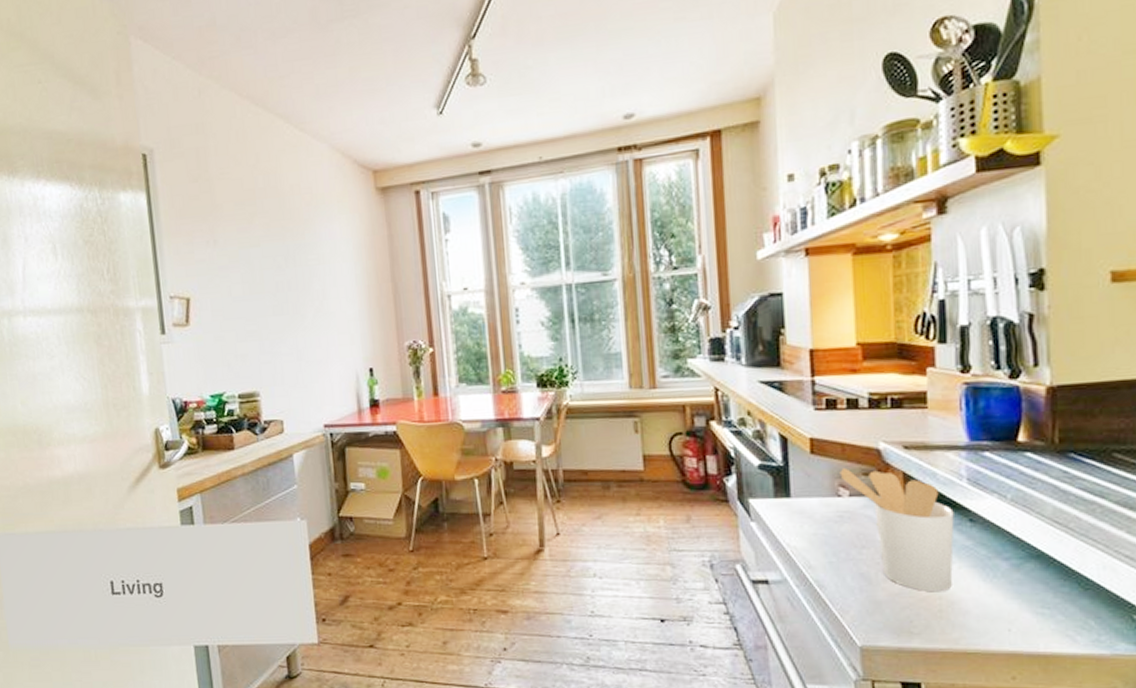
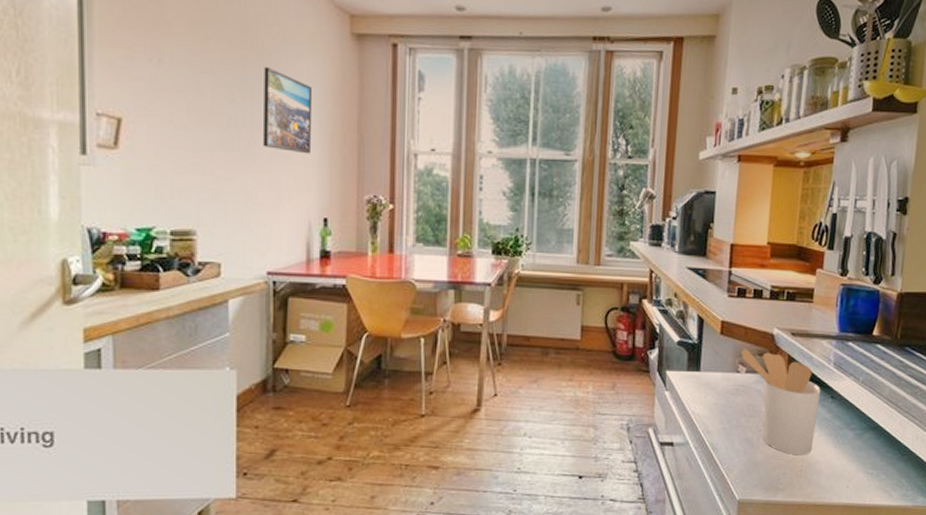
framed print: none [302,232,351,309] -> present [263,66,313,154]

